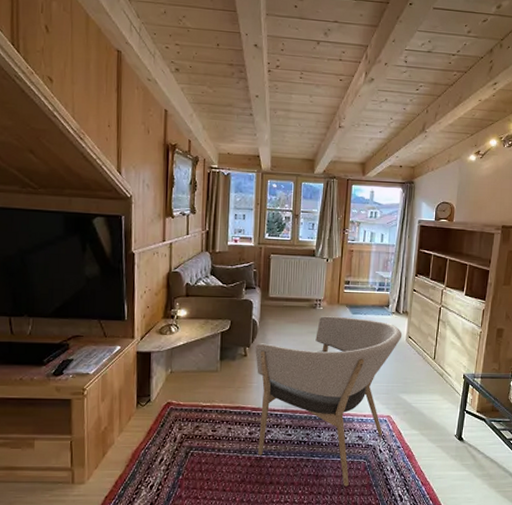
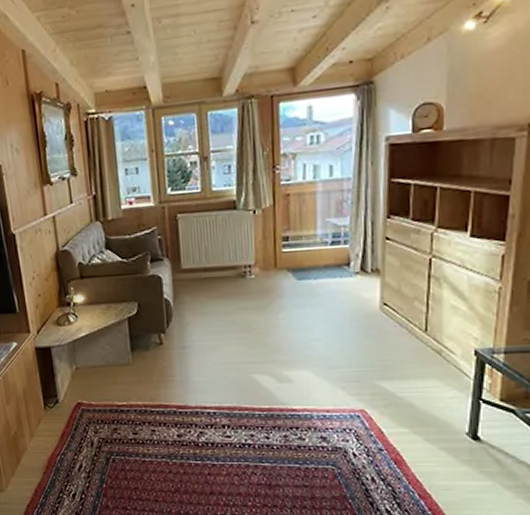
armchair: present [255,316,403,487] -> none [172,284,374,499]

